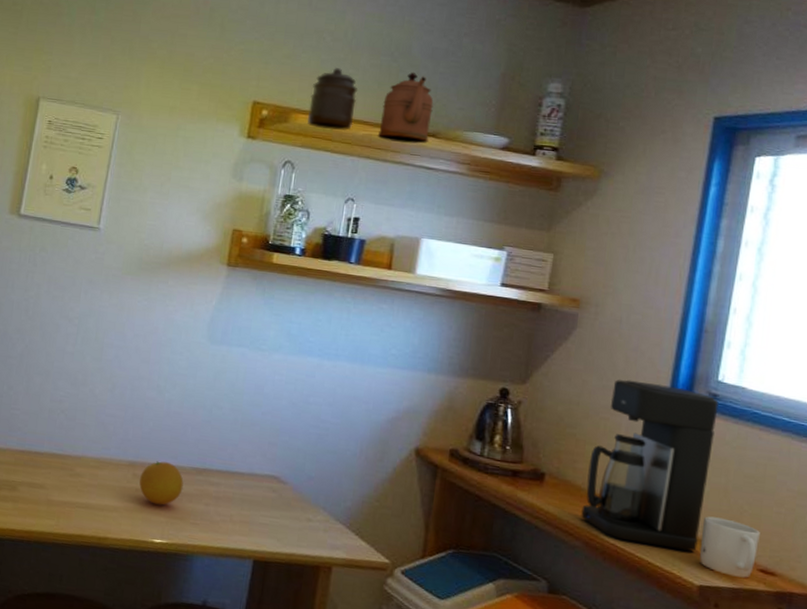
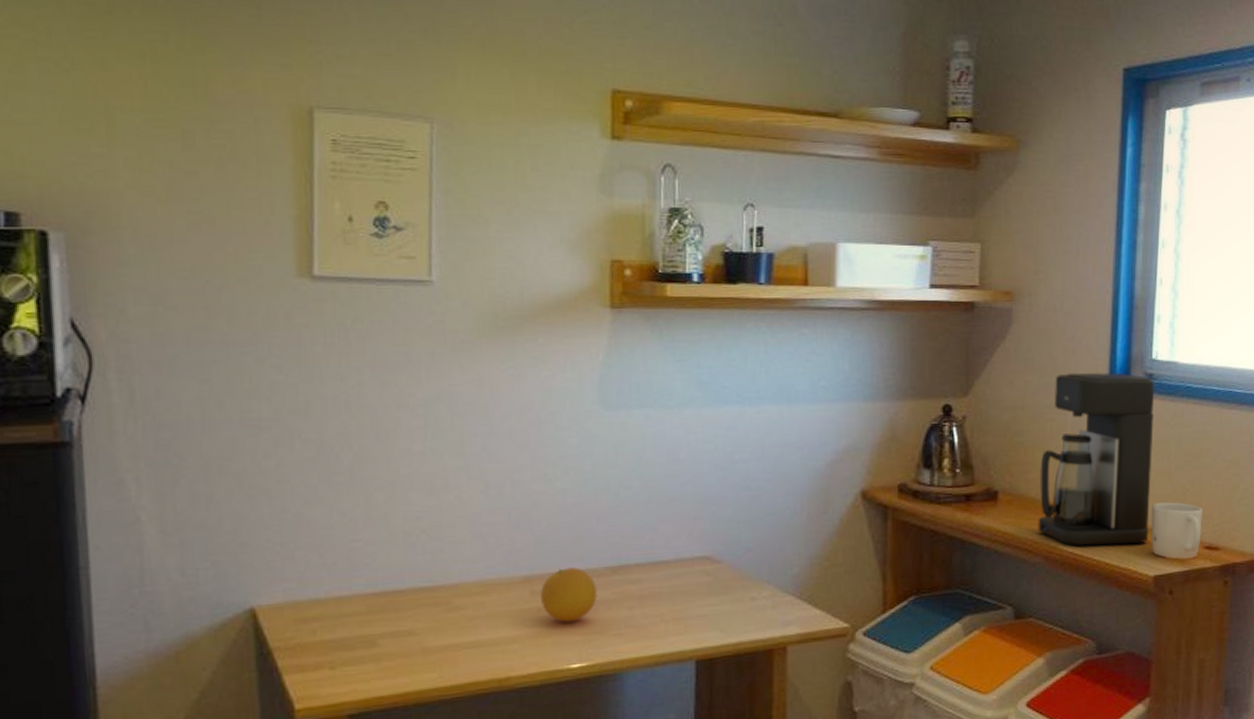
jar: present [307,68,358,131] -> none [683,38,741,120]
coffeepot: present [377,71,434,144] -> none [771,37,831,127]

